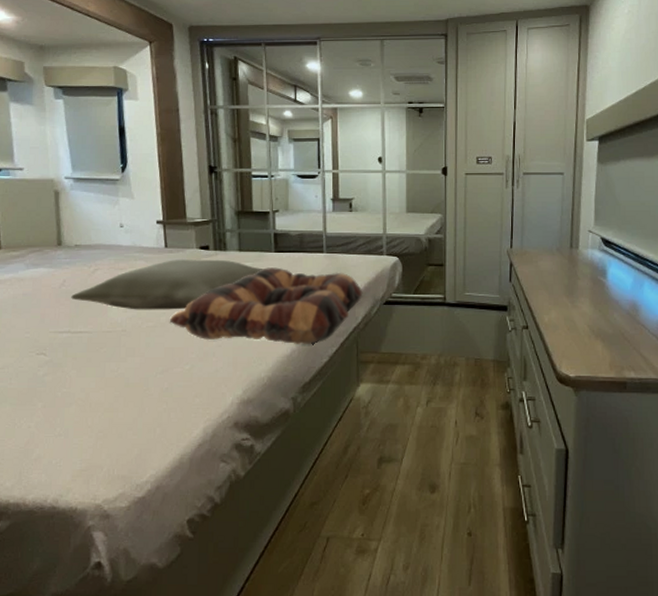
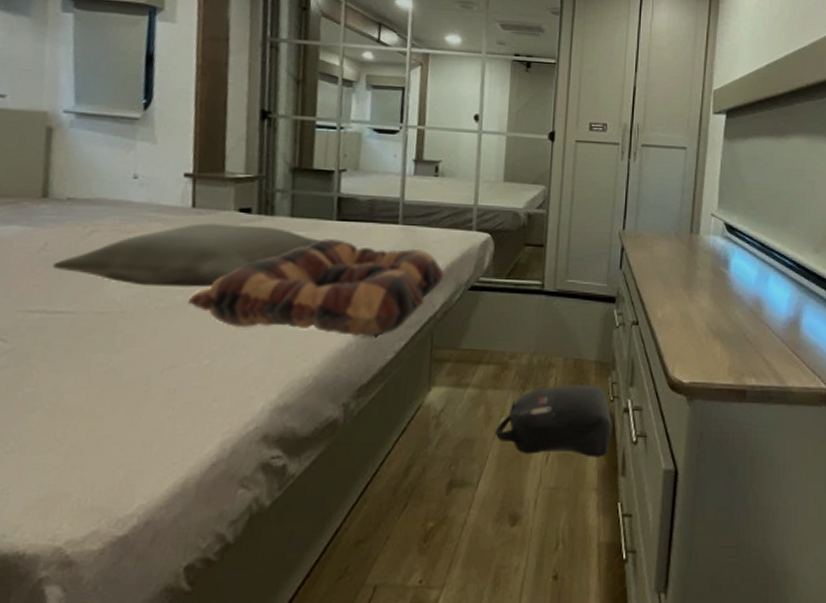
backpack: none [413,380,511,439] -> present [494,385,613,458]

